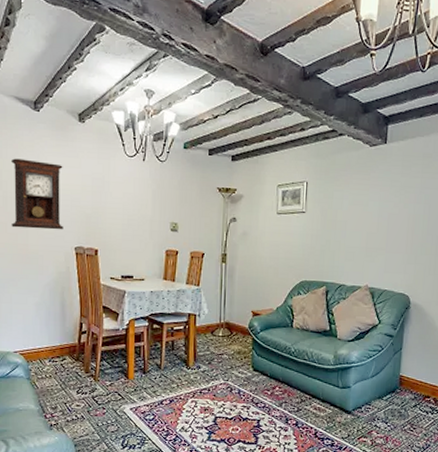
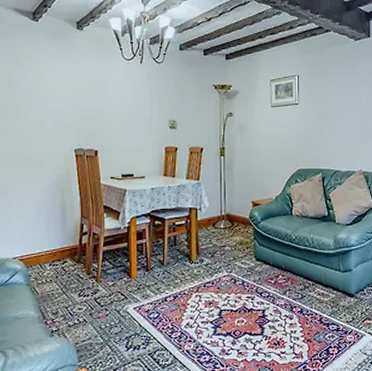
pendulum clock: present [10,158,64,230] -> none [9,66,63,134]

